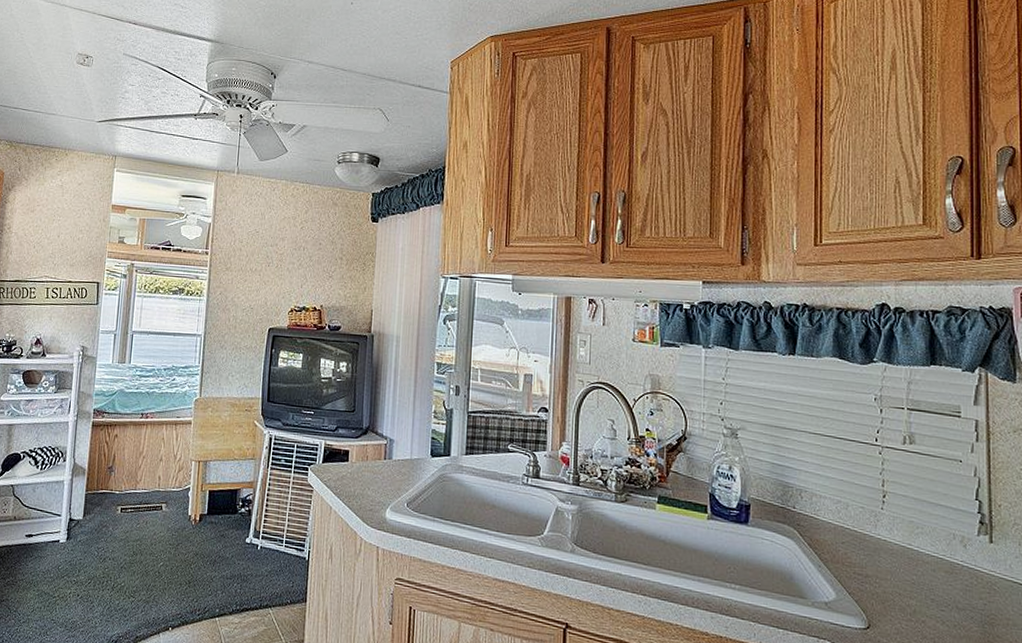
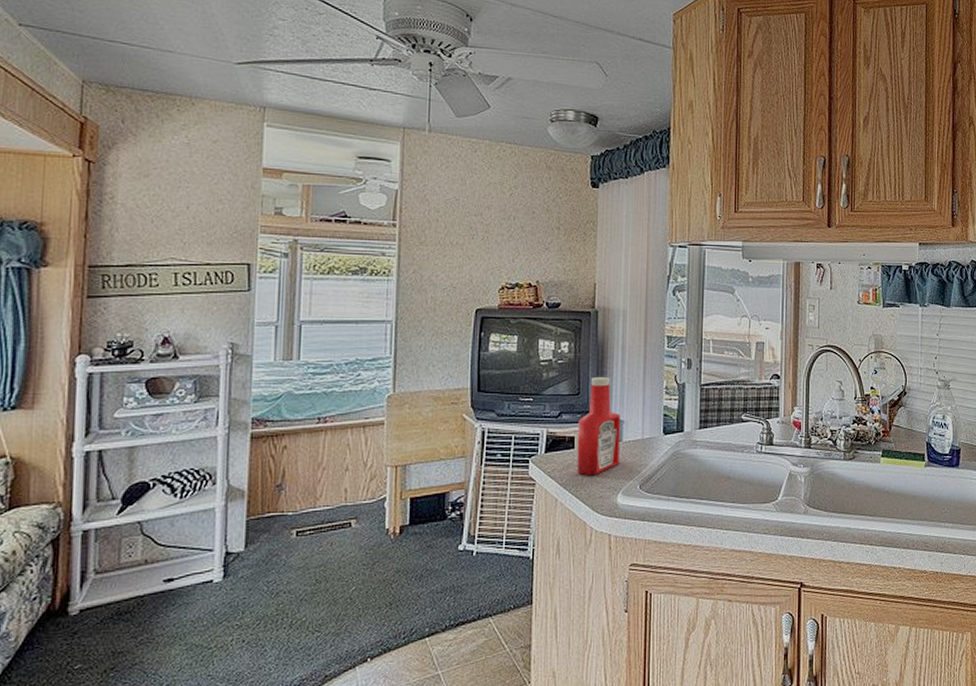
ketchup bottle: none [350,396,391,489] -> present [577,376,620,476]

